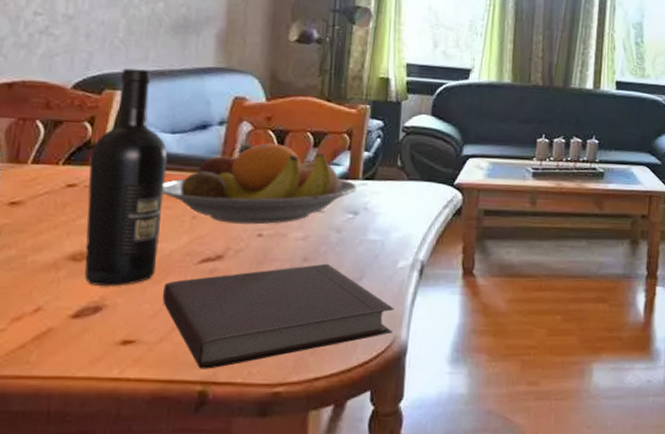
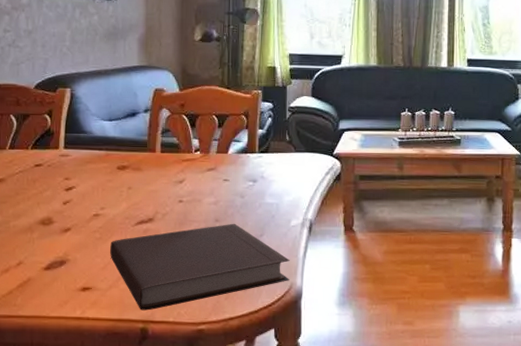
wine bottle: present [85,68,168,286] -> none [50,70,108,244]
fruit bowl: present [162,143,358,225] -> none [105,125,255,193]

